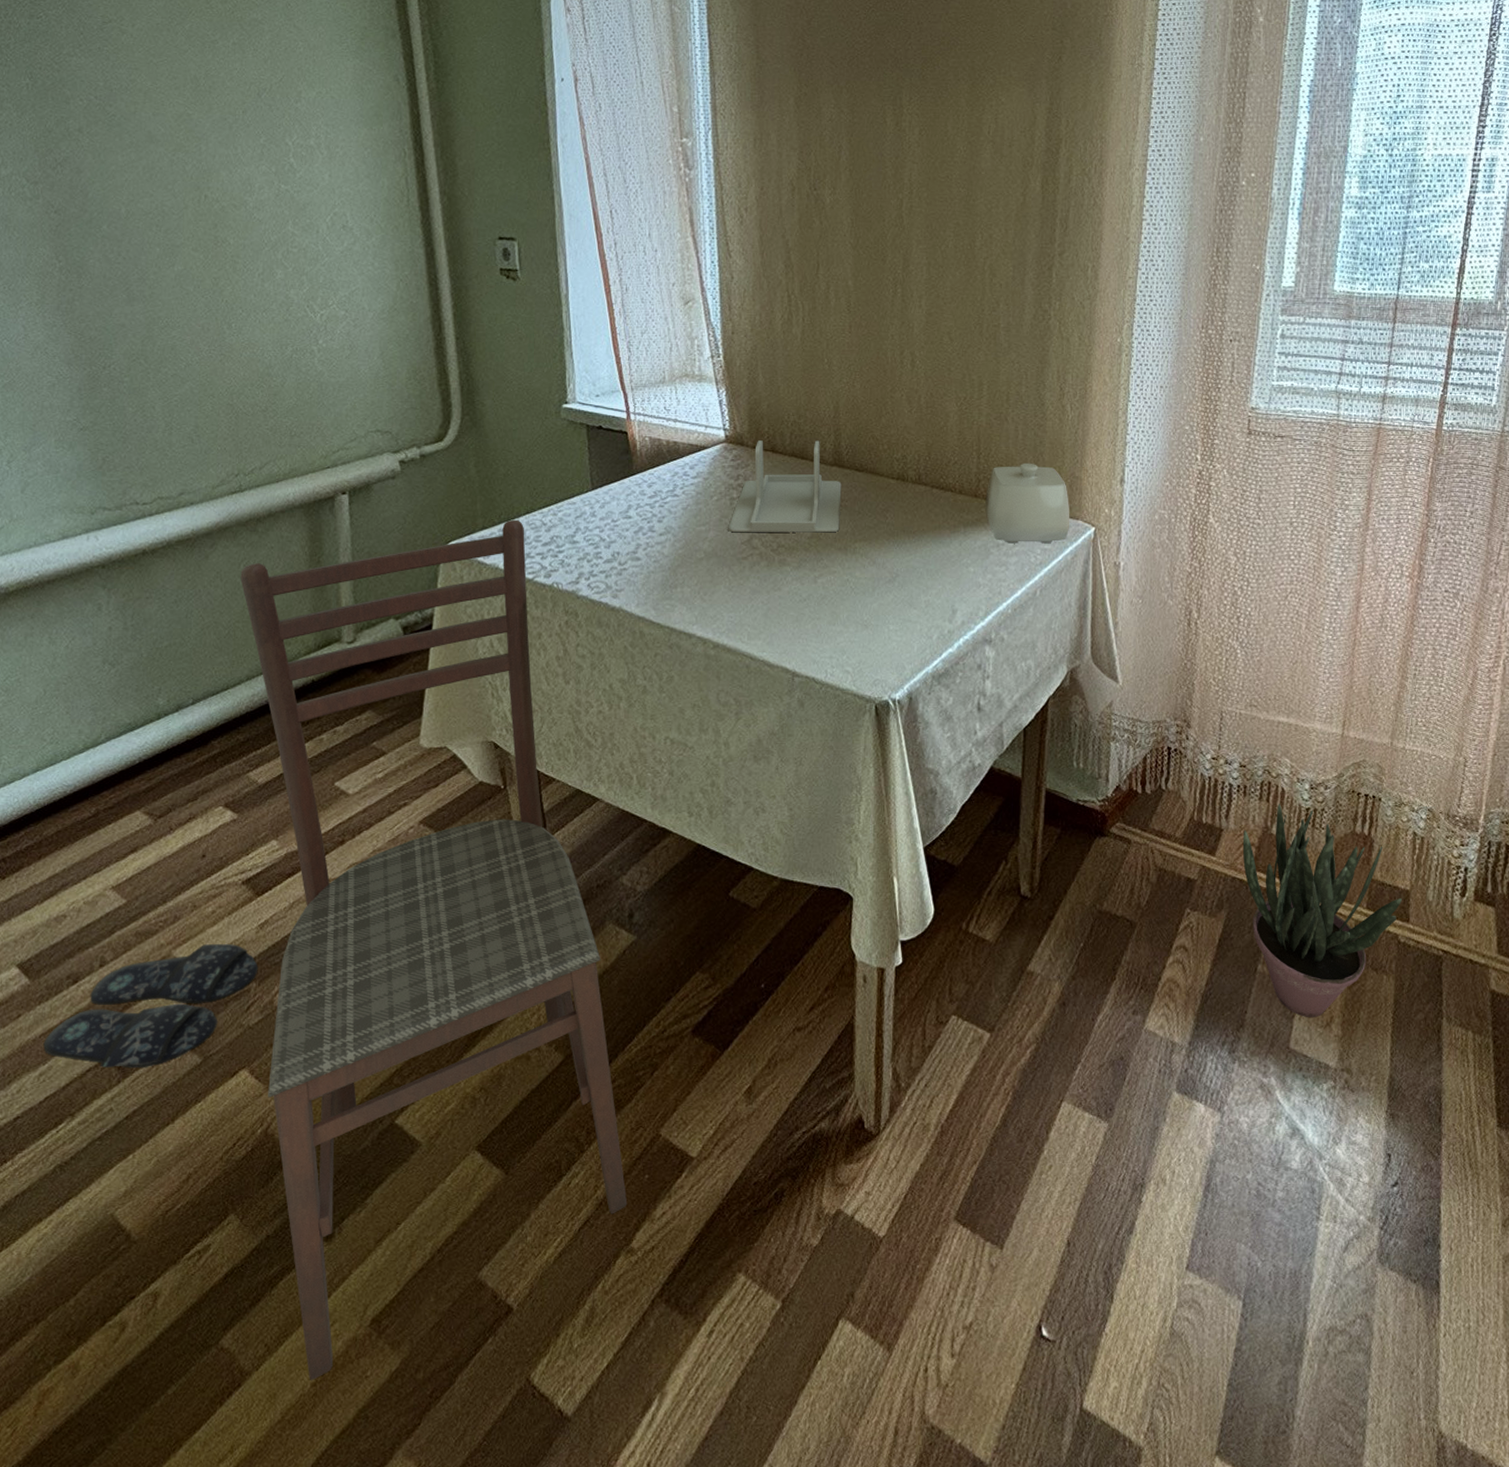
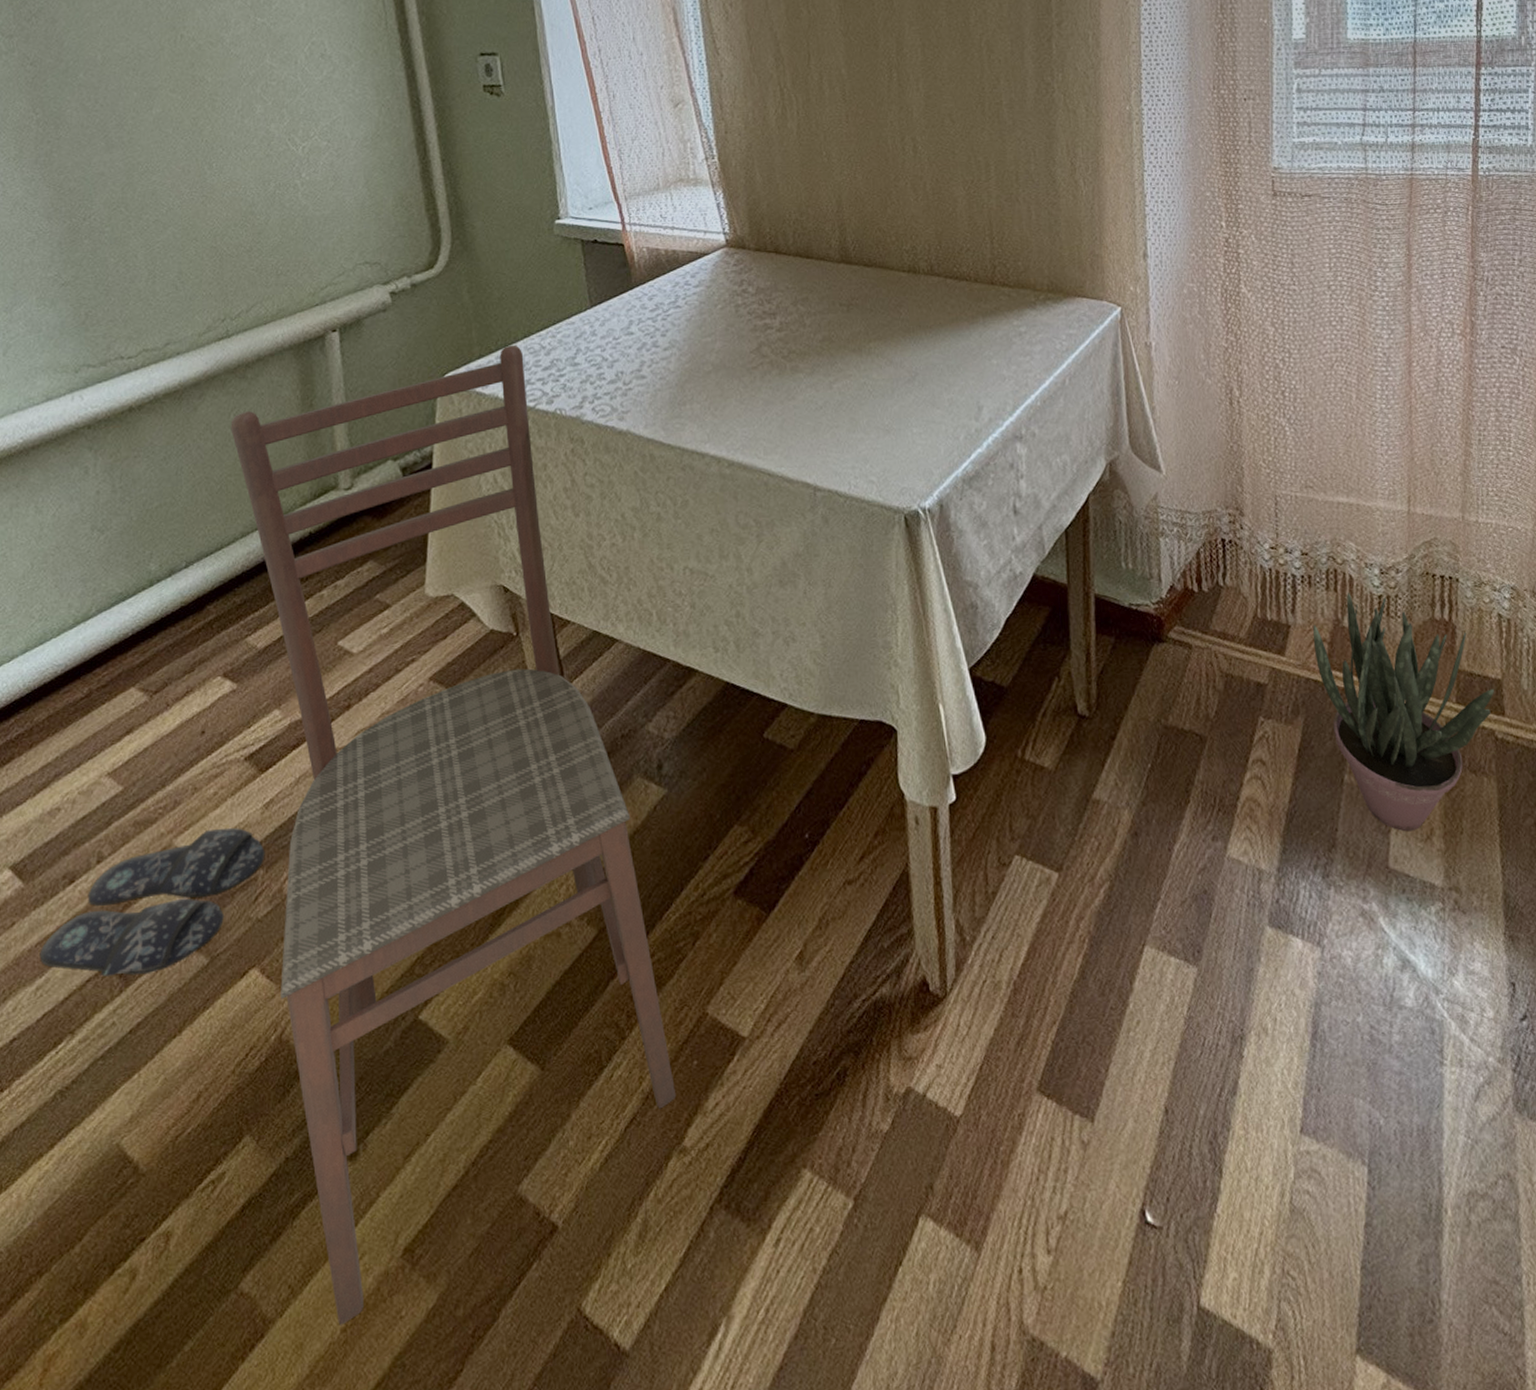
napkin holder: present [728,440,842,533] -> none [735,237,852,342]
sugar bowl: present [984,462,1070,544] -> none [1002,243,1095,331]

